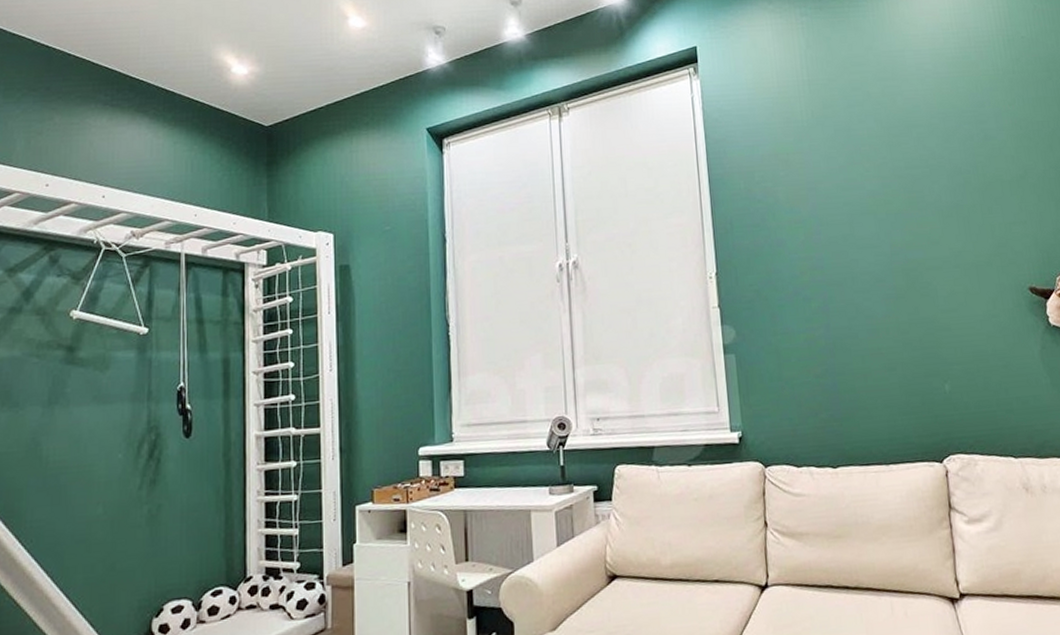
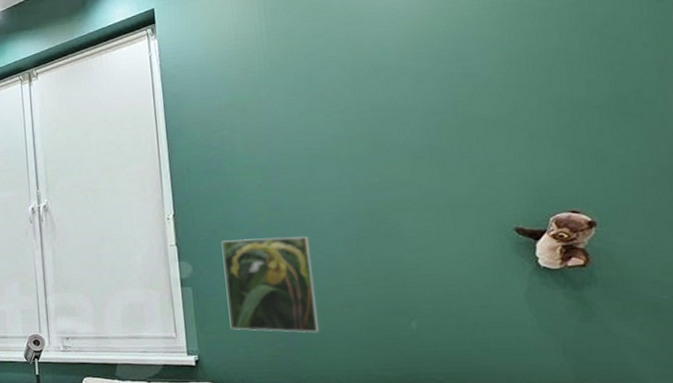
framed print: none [765,296,861,401] -> present [221,236,319,333]

